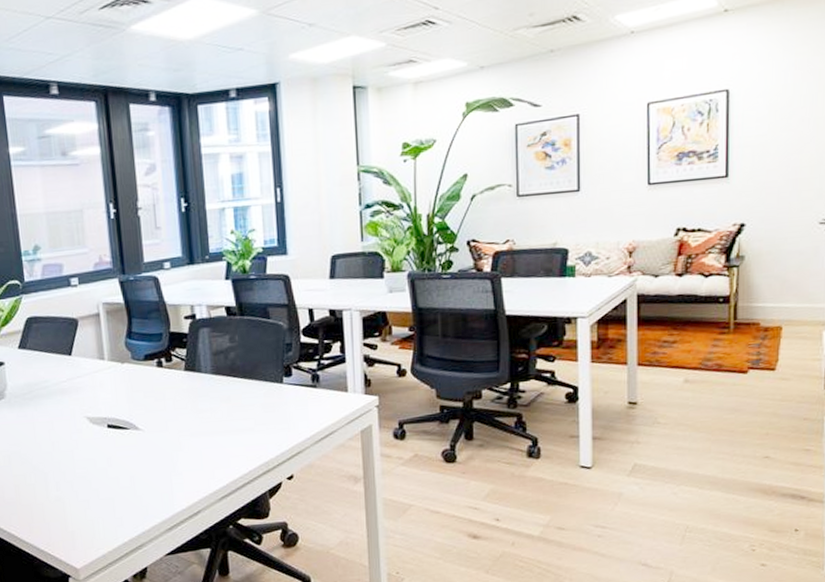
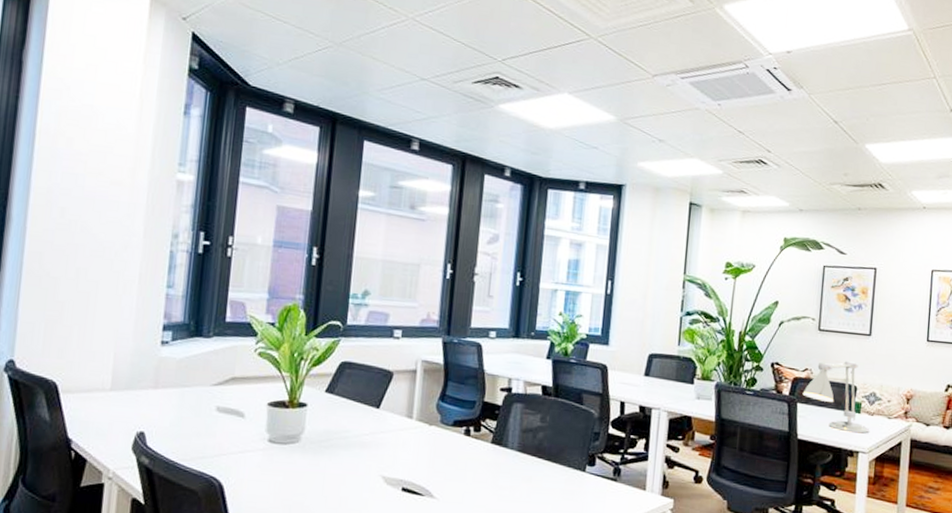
desk lamp: none [506,223,587,299] -> present [802,361,869,434]

